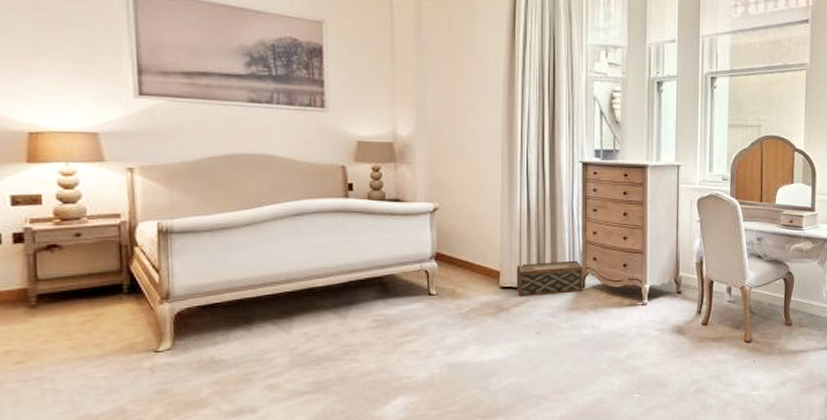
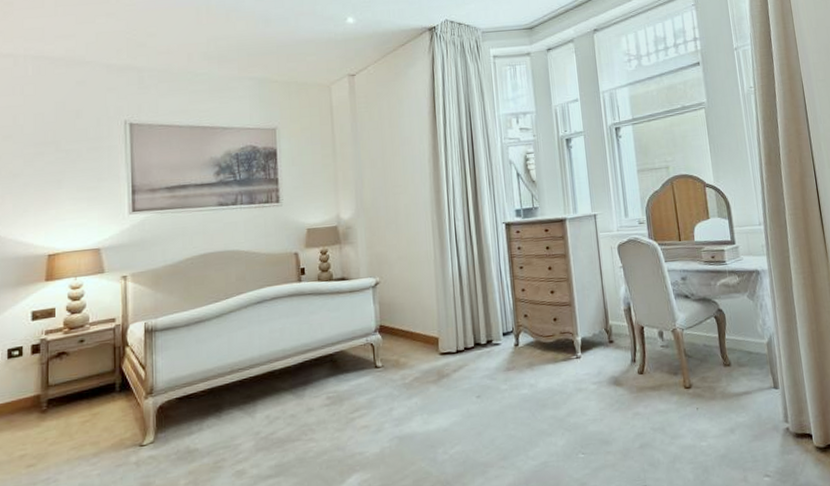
woven basket: present [516,260,583,298] -> none [453,319,518,362]

